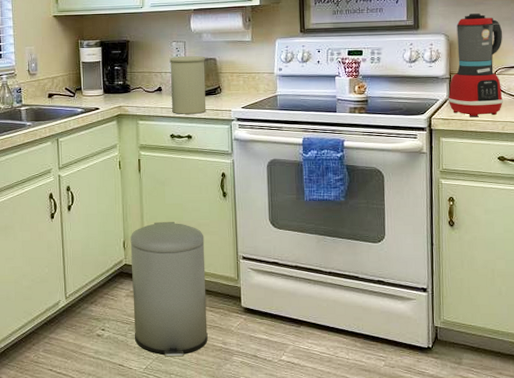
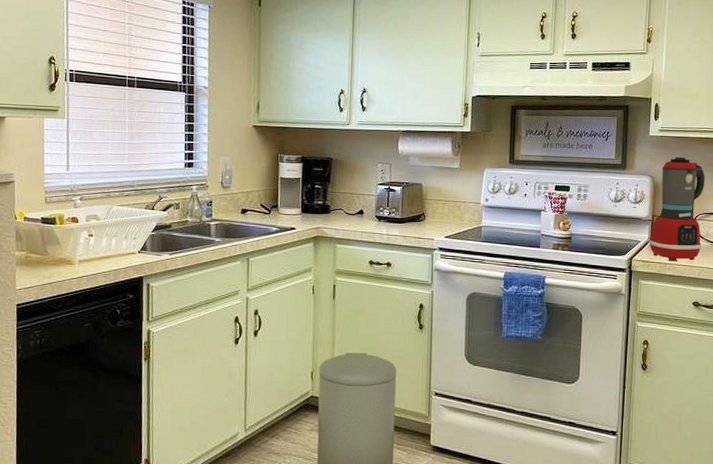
canister: present [169,55,207,114] -> none [373,178,410,241]

